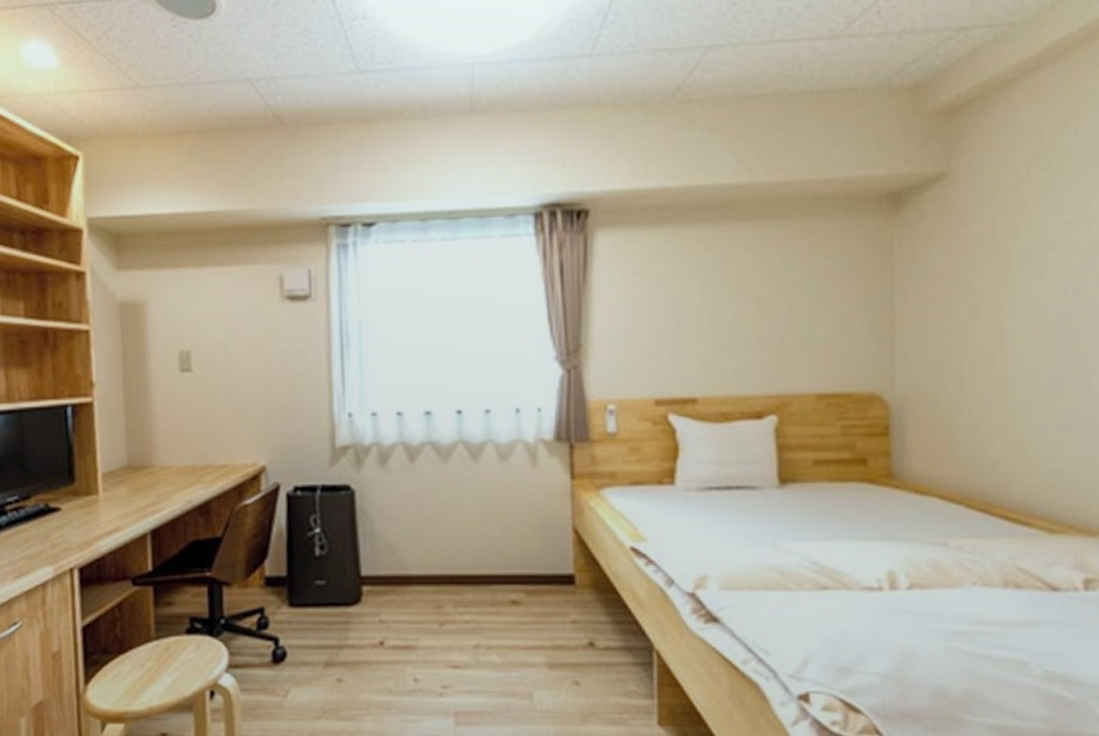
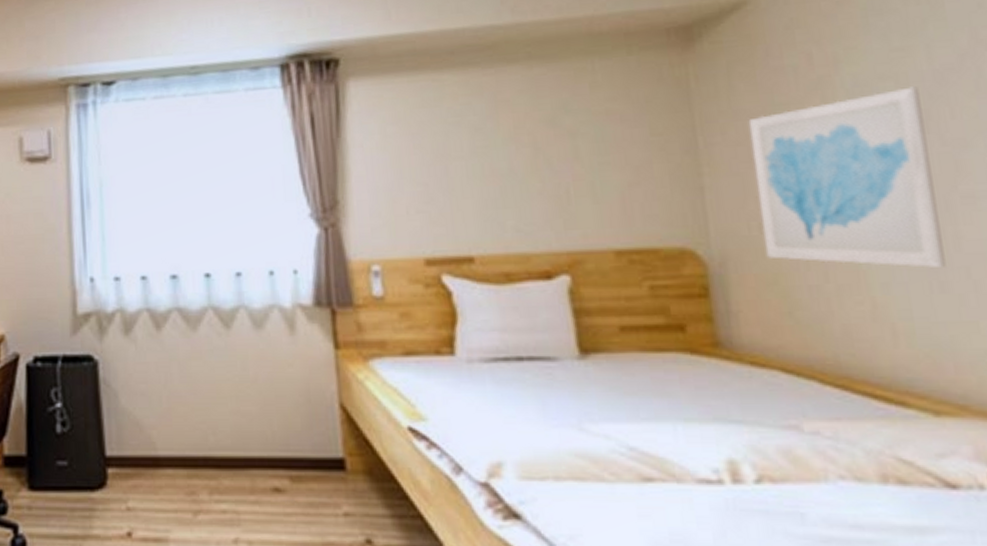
wall art: none [937,256,1076,412] -> present [748,86,946,268]

